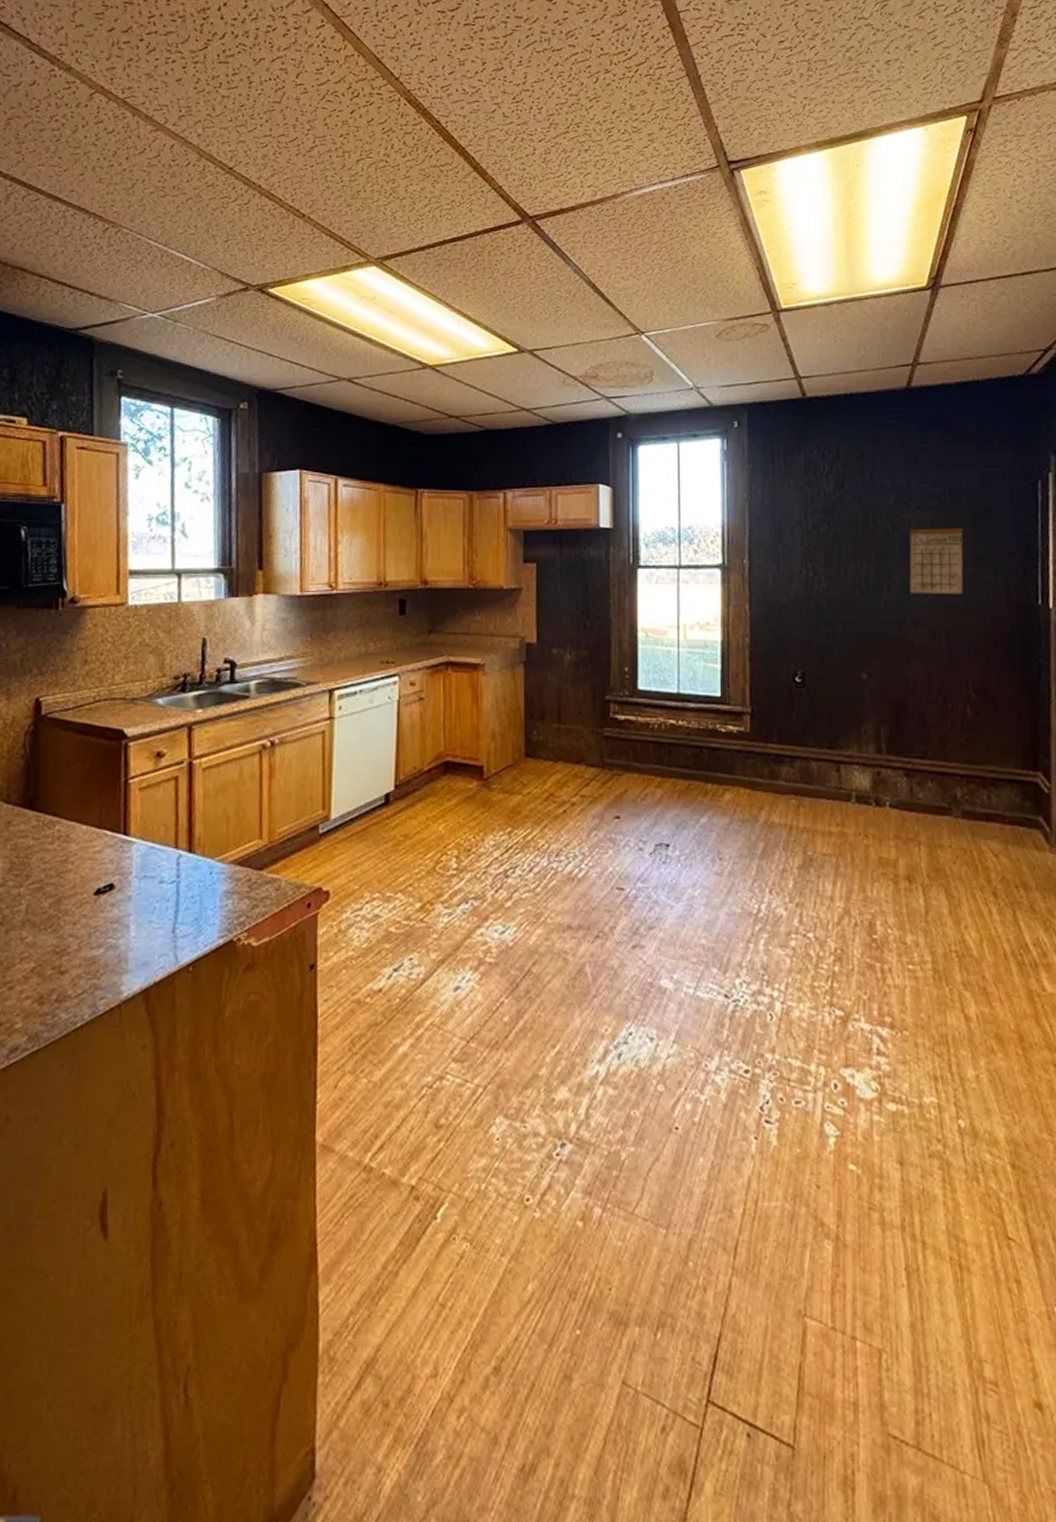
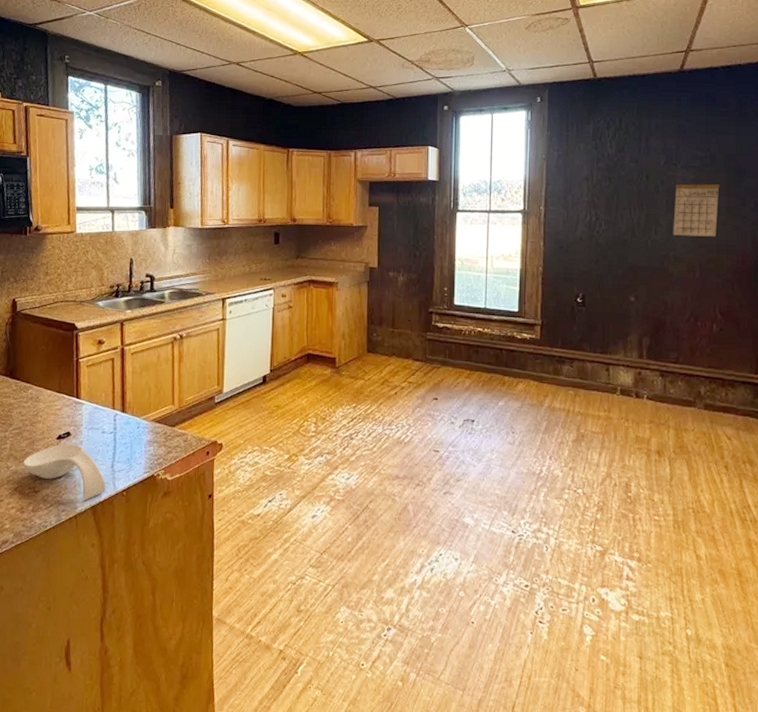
spoon rest: none [43,901,164,982] -> present [22,444,106,501]

